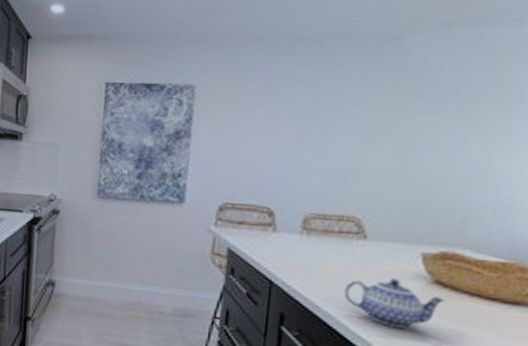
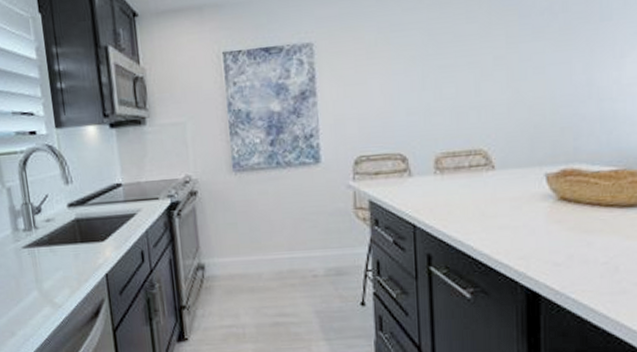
teapot: present [344,278,446,329] -> none [482,202,572,248]

